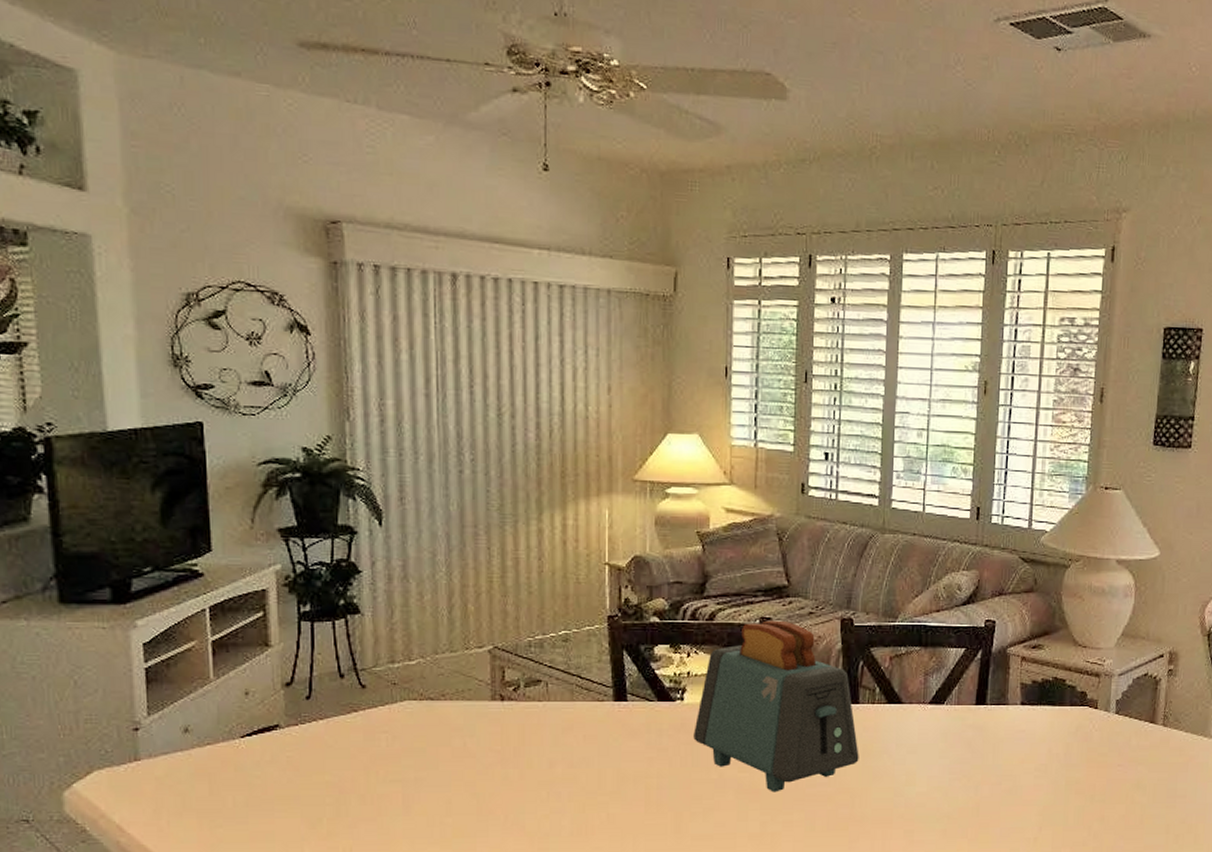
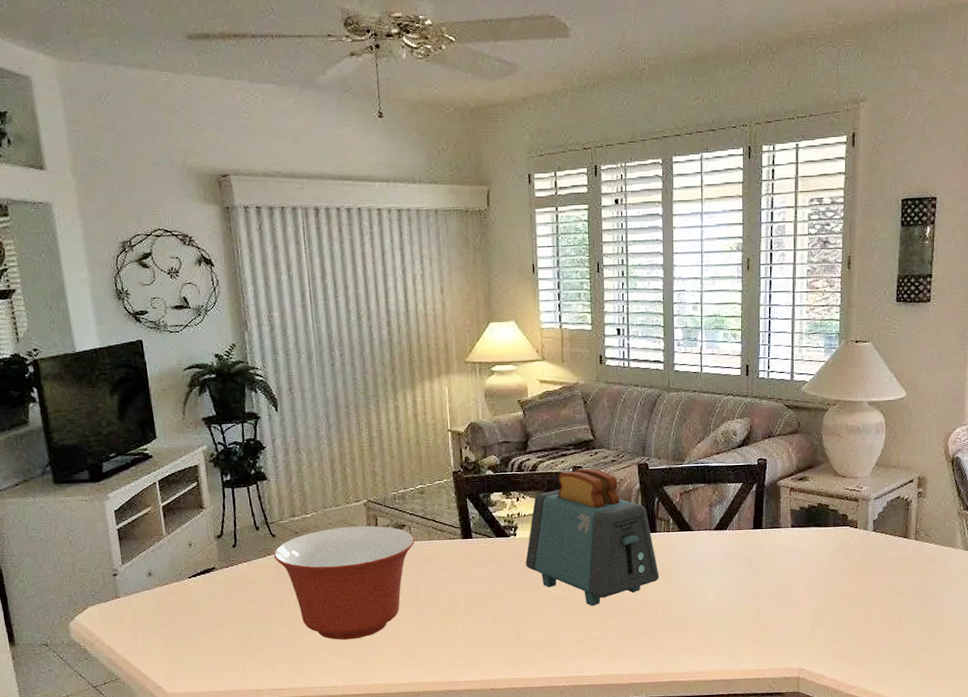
mixing bowl: none [361,679,552,826] -> present [273,525,415,640]

